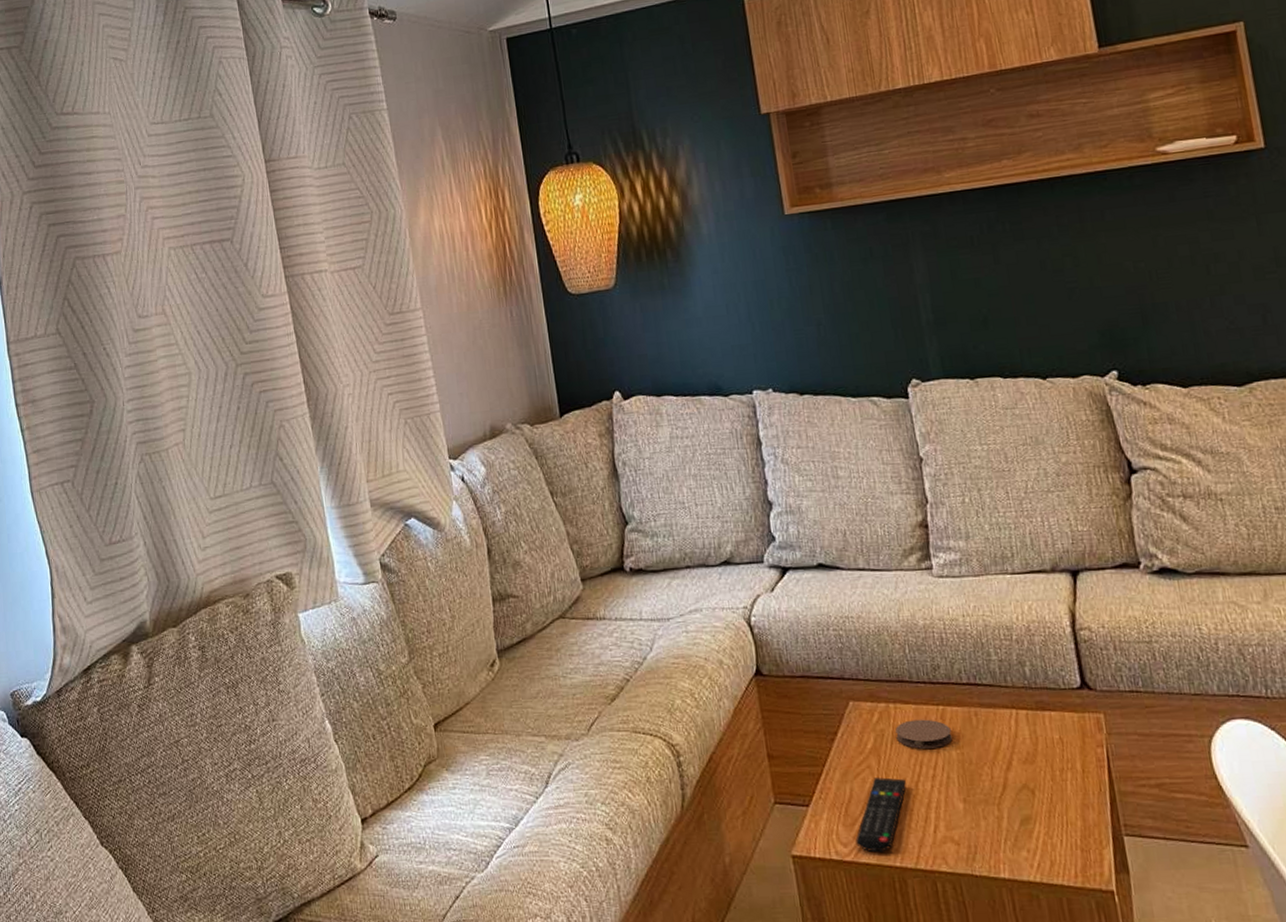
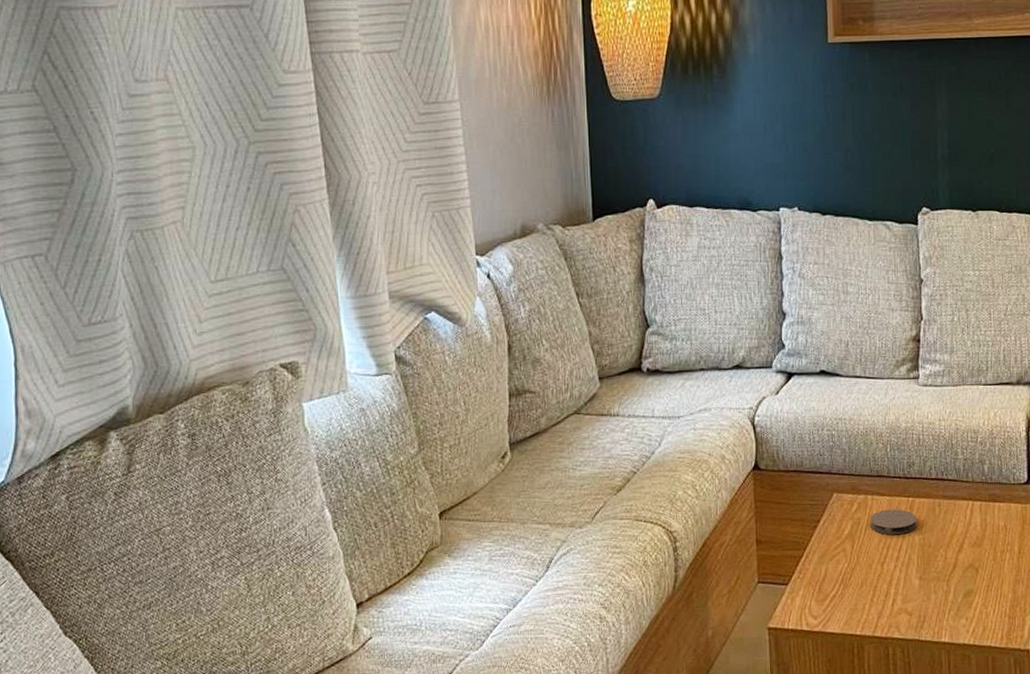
remote control: present [855,777,906,853] -> none [825,559,873,624]

